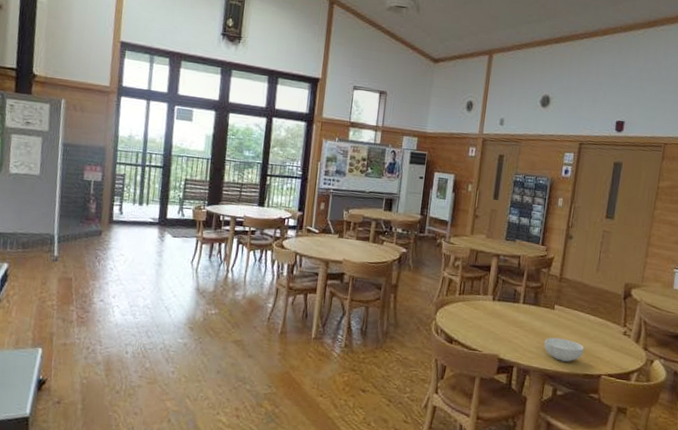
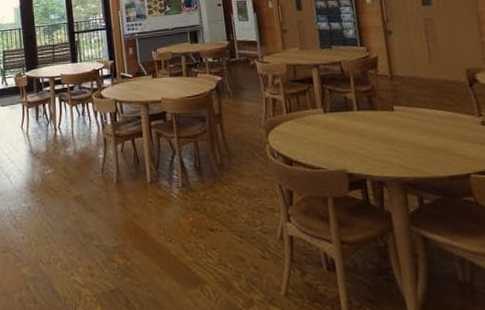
cereal bowl: present [544,337,584,362] -> none [393,140,442,166]

